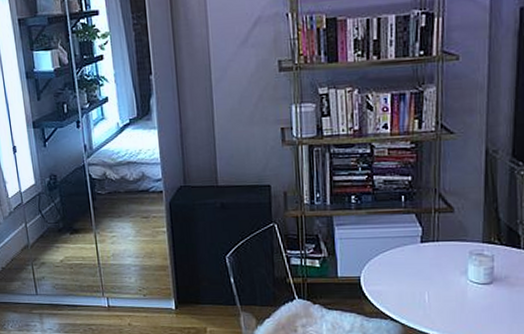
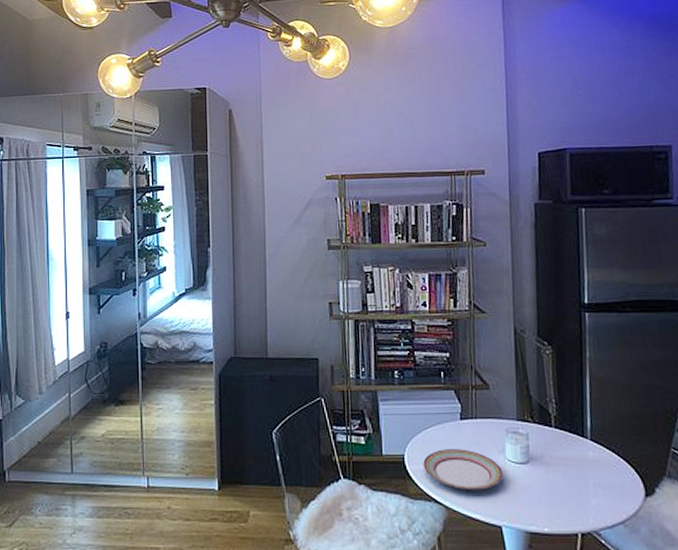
plate: none [380,271,465,308] -> present [423,449,504,489]

